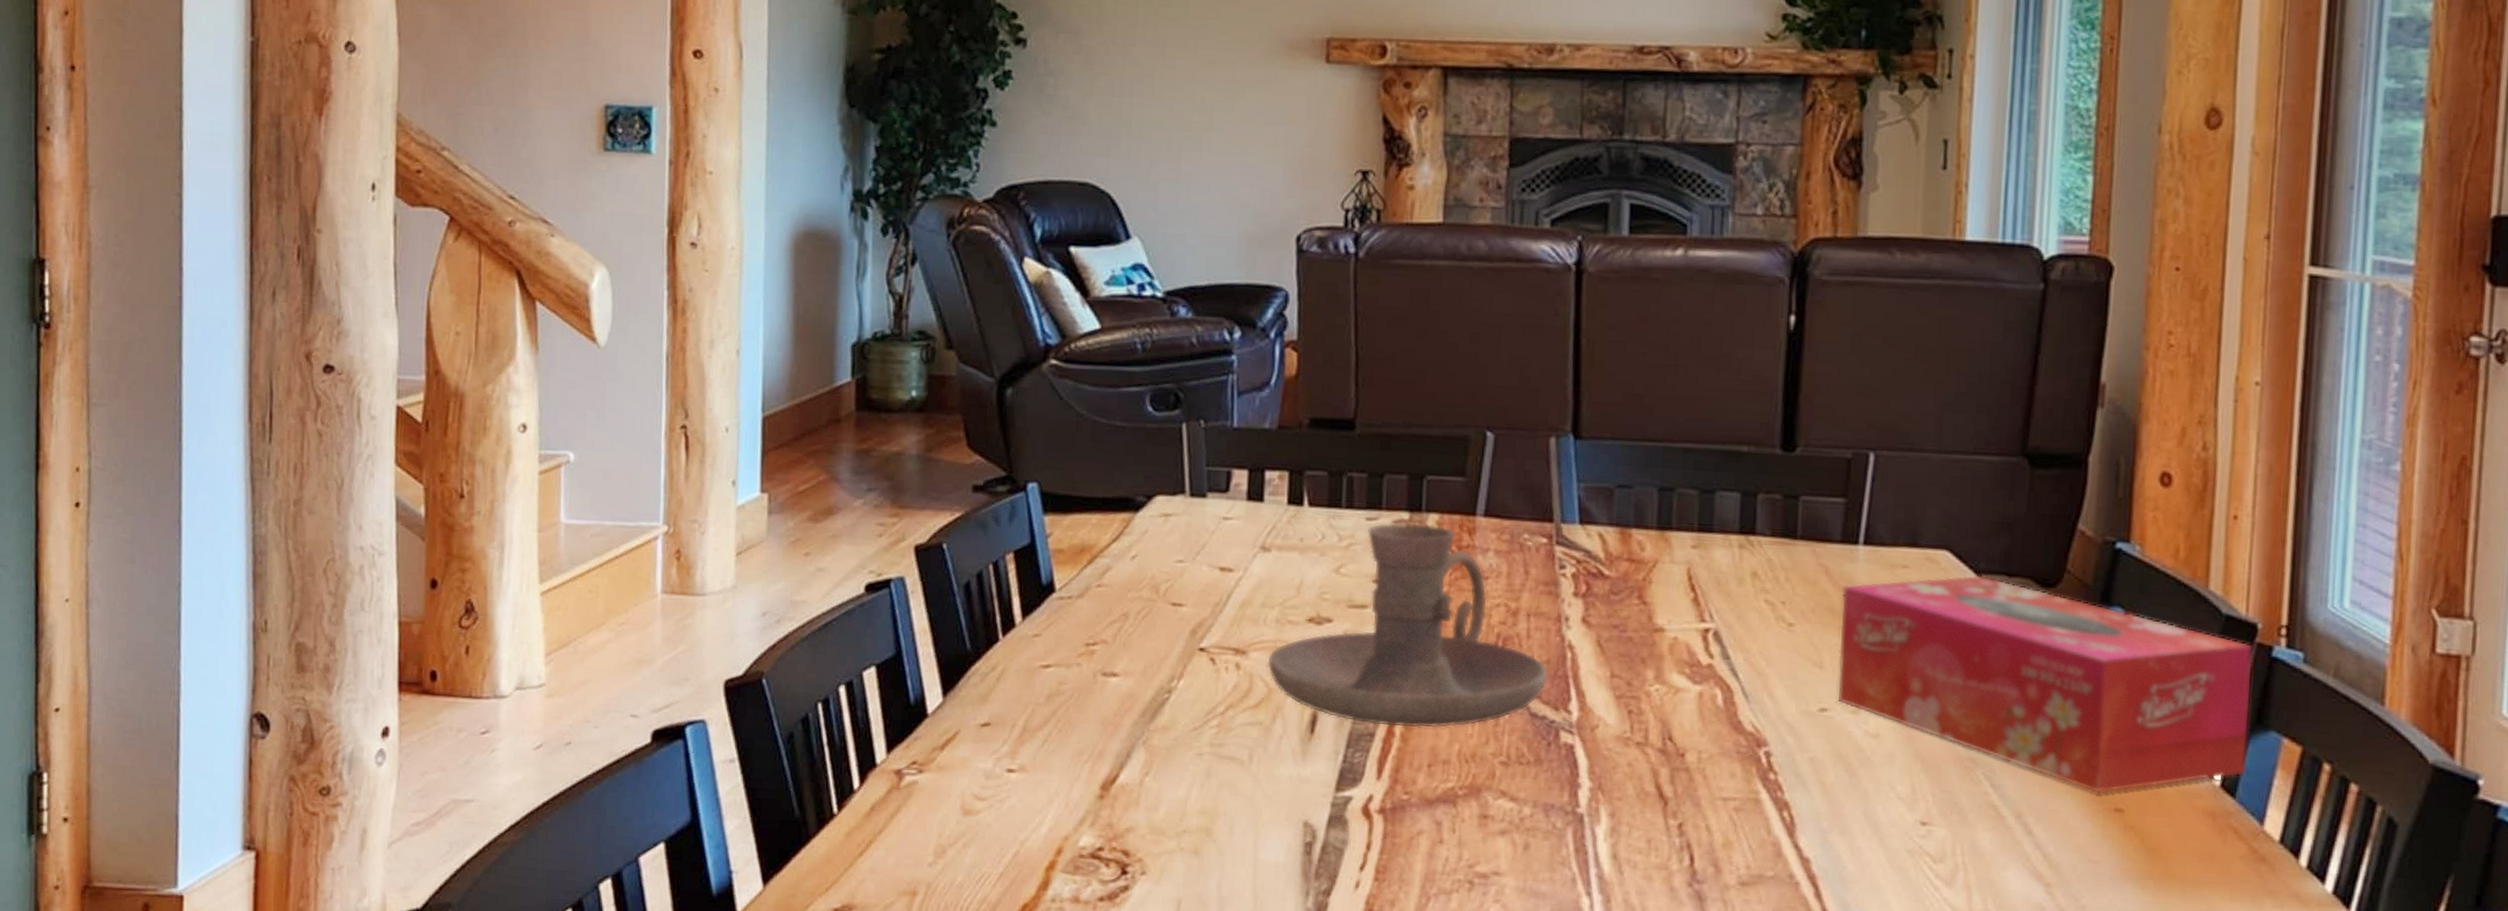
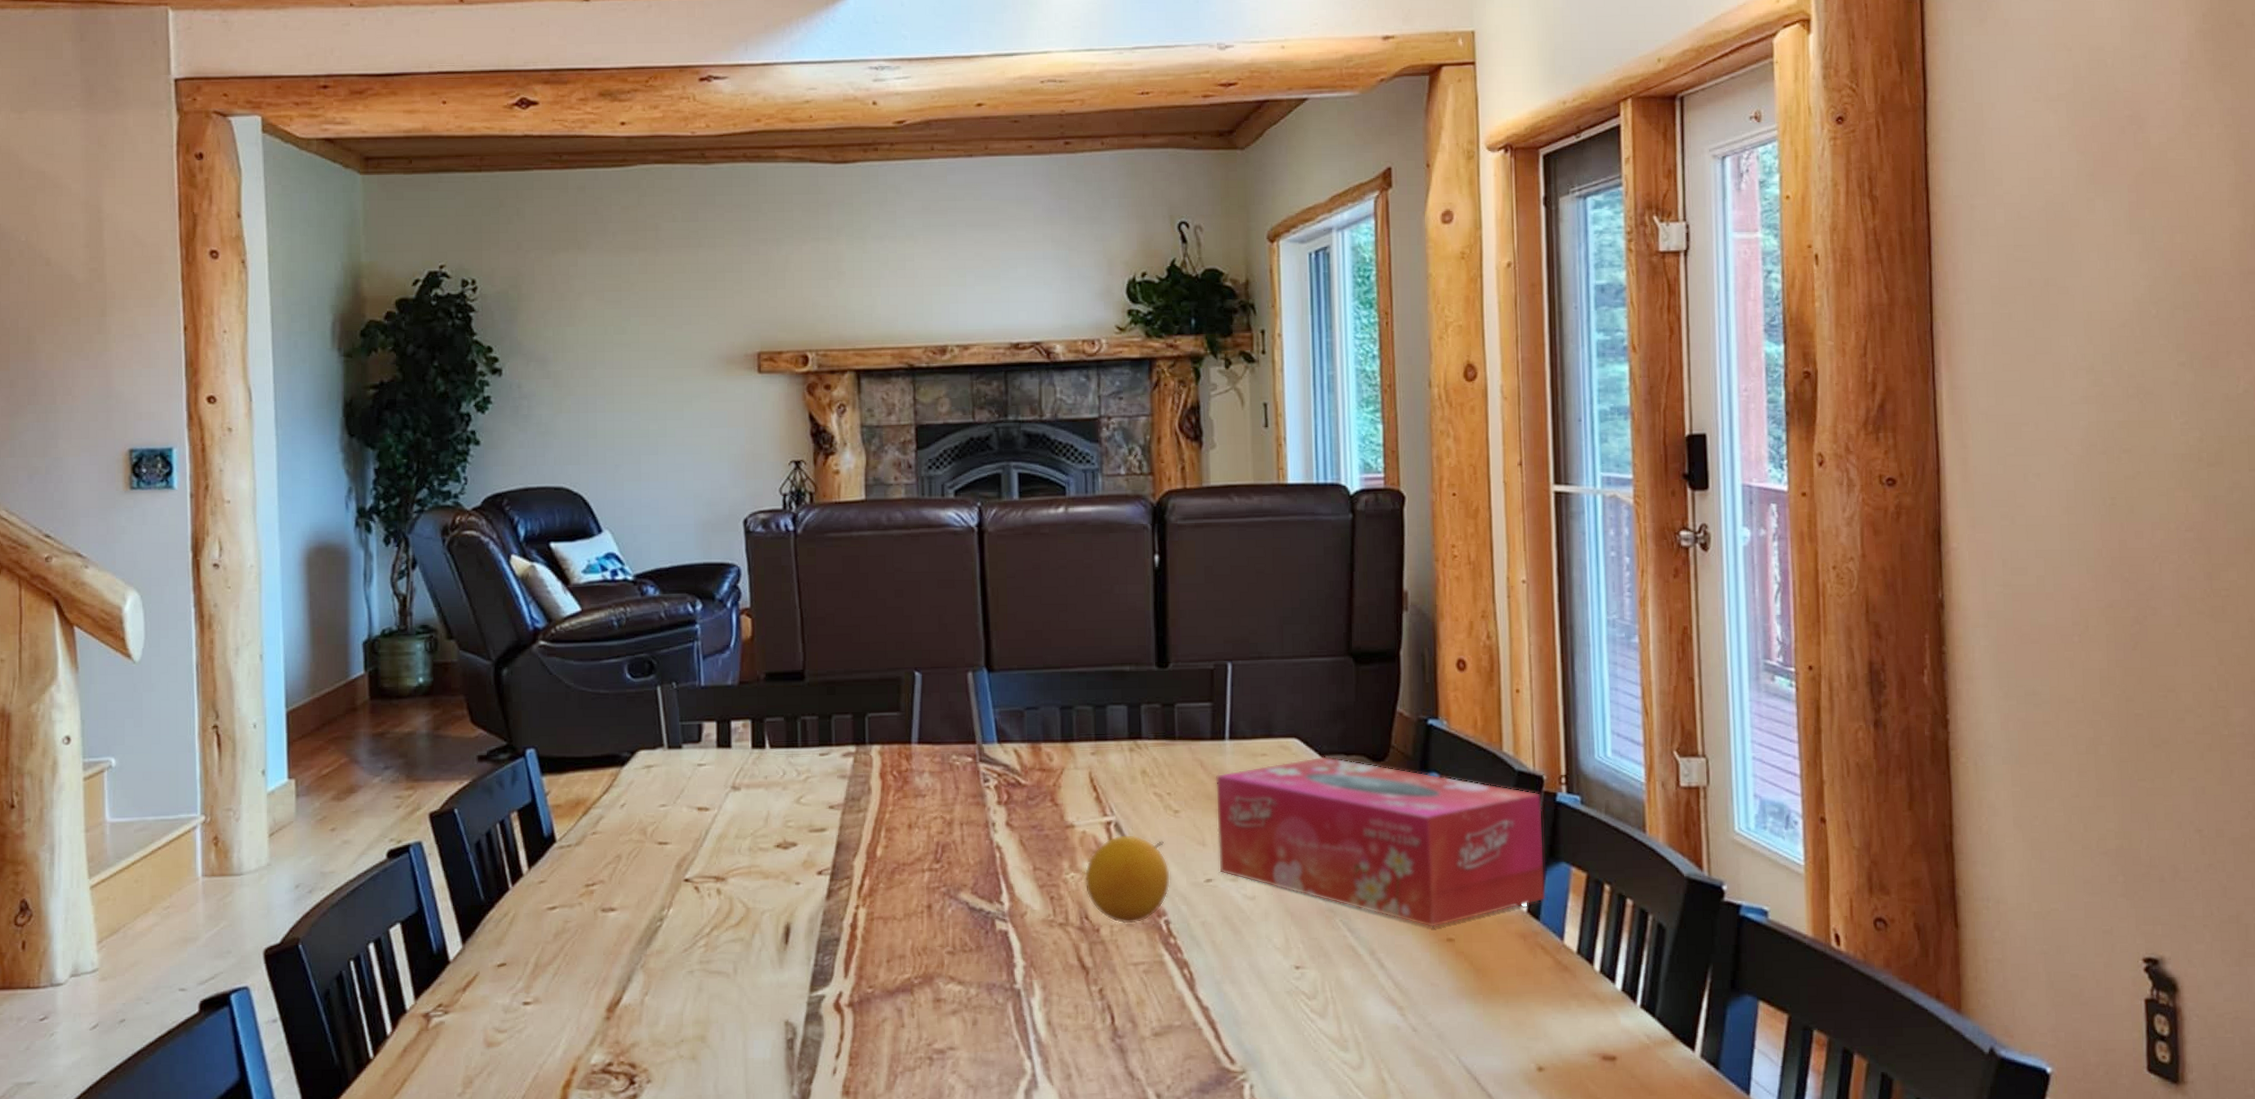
candle holder: present [1267,522,1549,729] -> none [744,754,982,932]
fruit: none [1671,645,1776,752] -> present [1084,834,1170,924]

